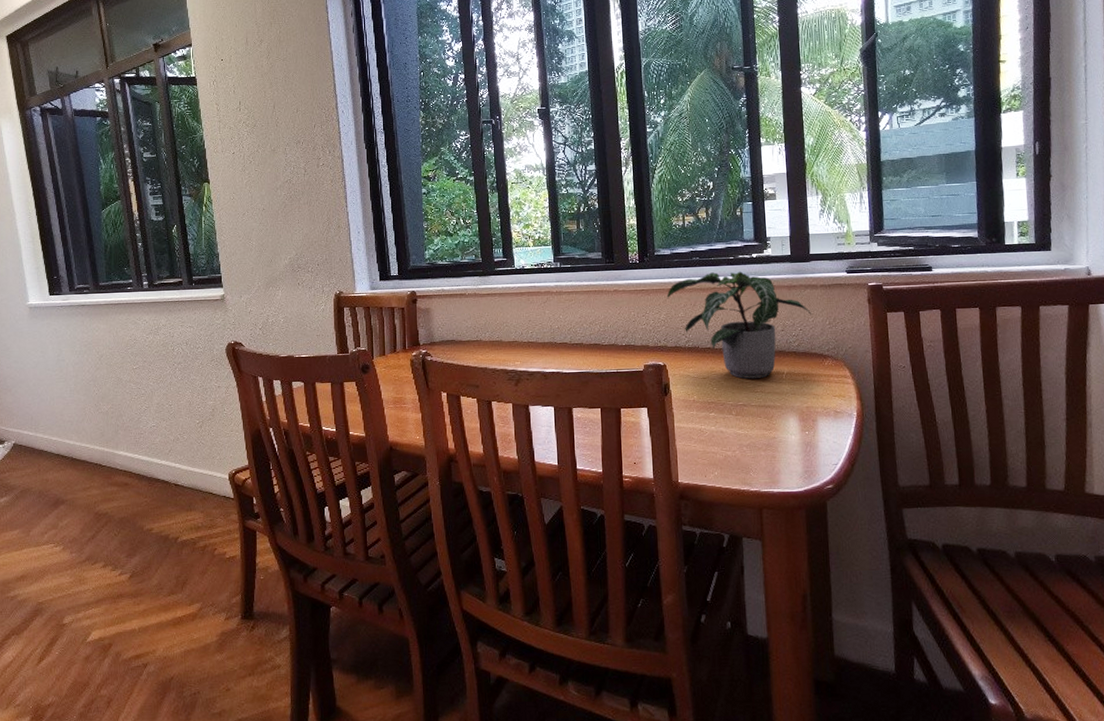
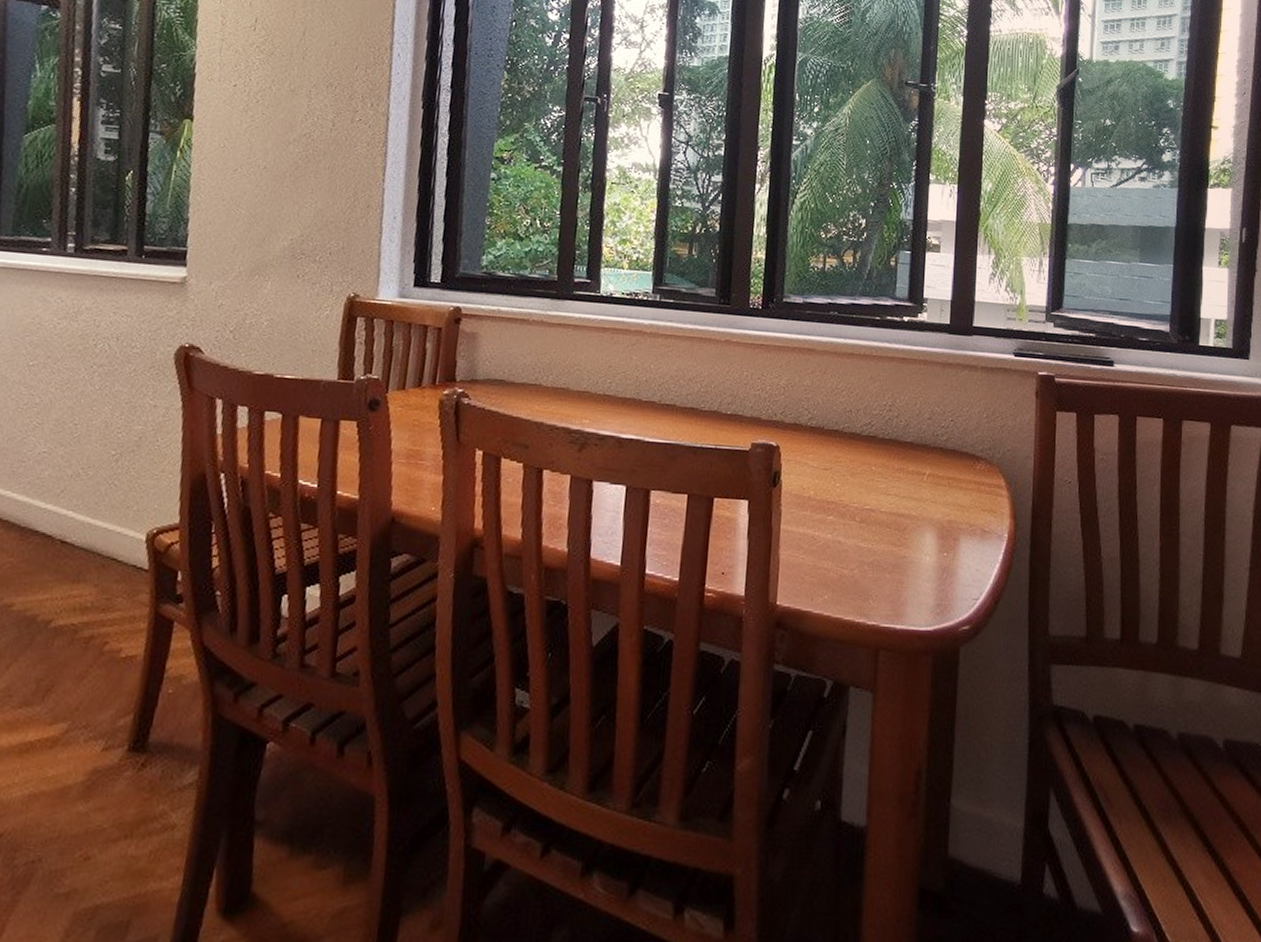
potted plant: present [666,271,812,379] -> none [791,333,968,478]

